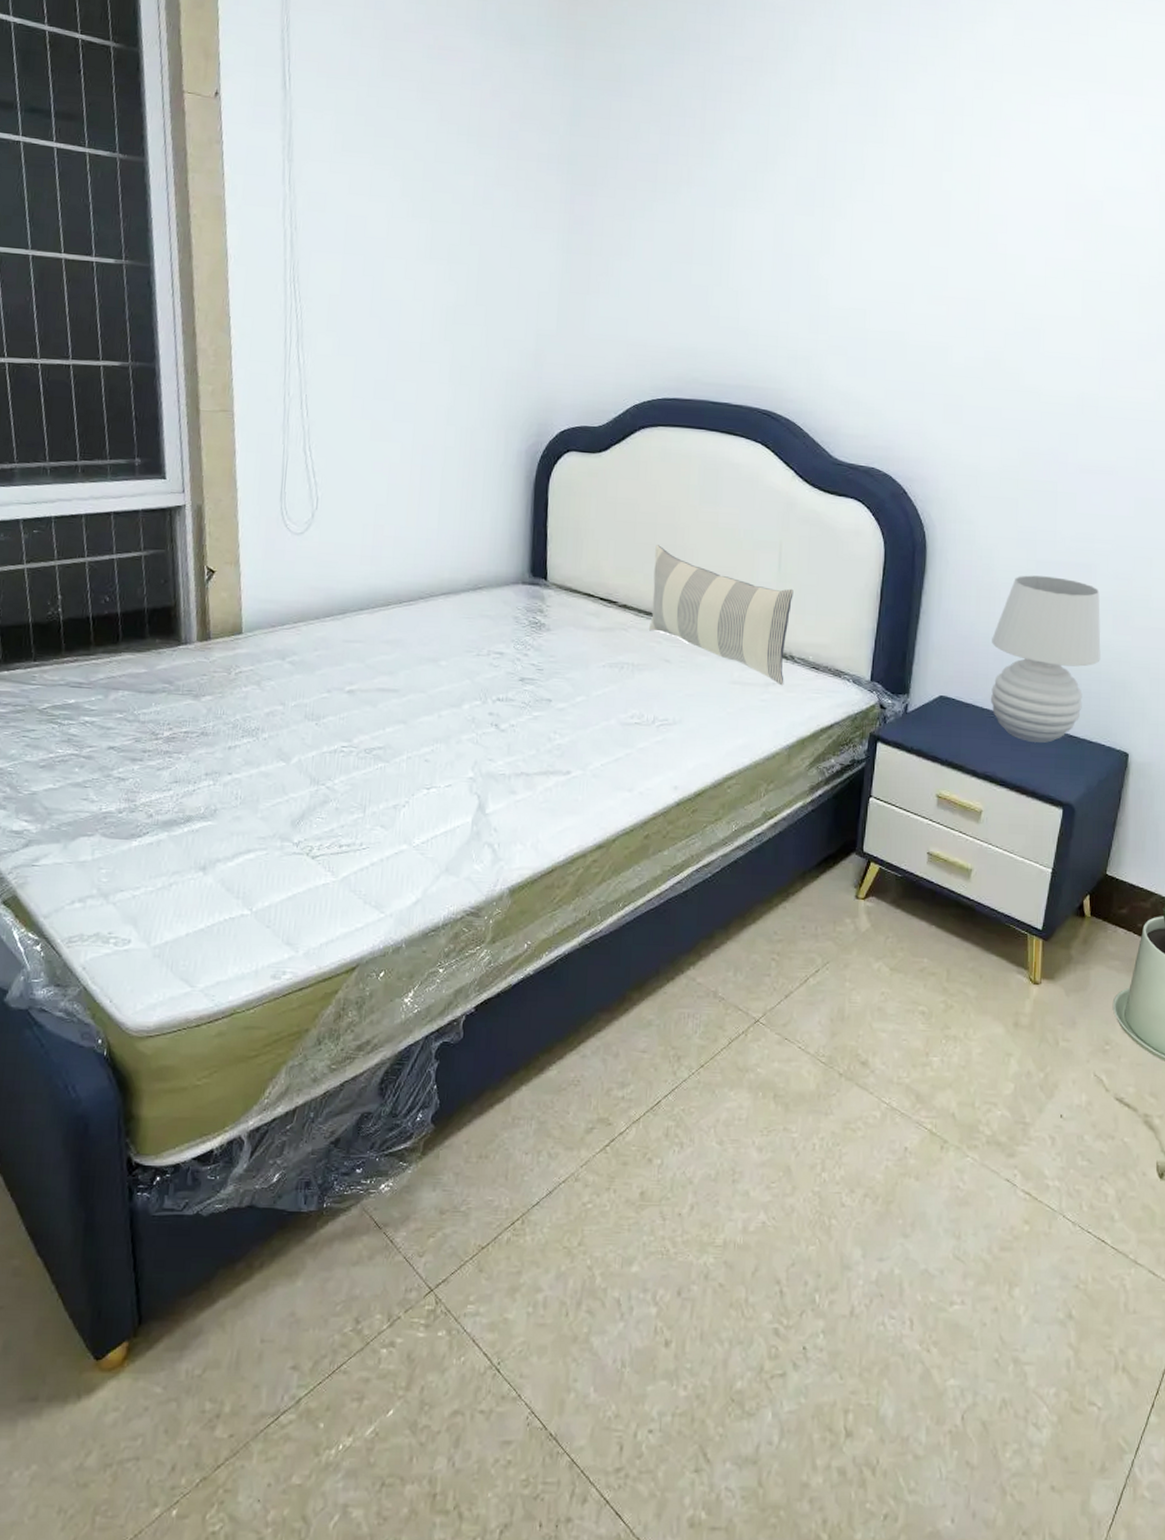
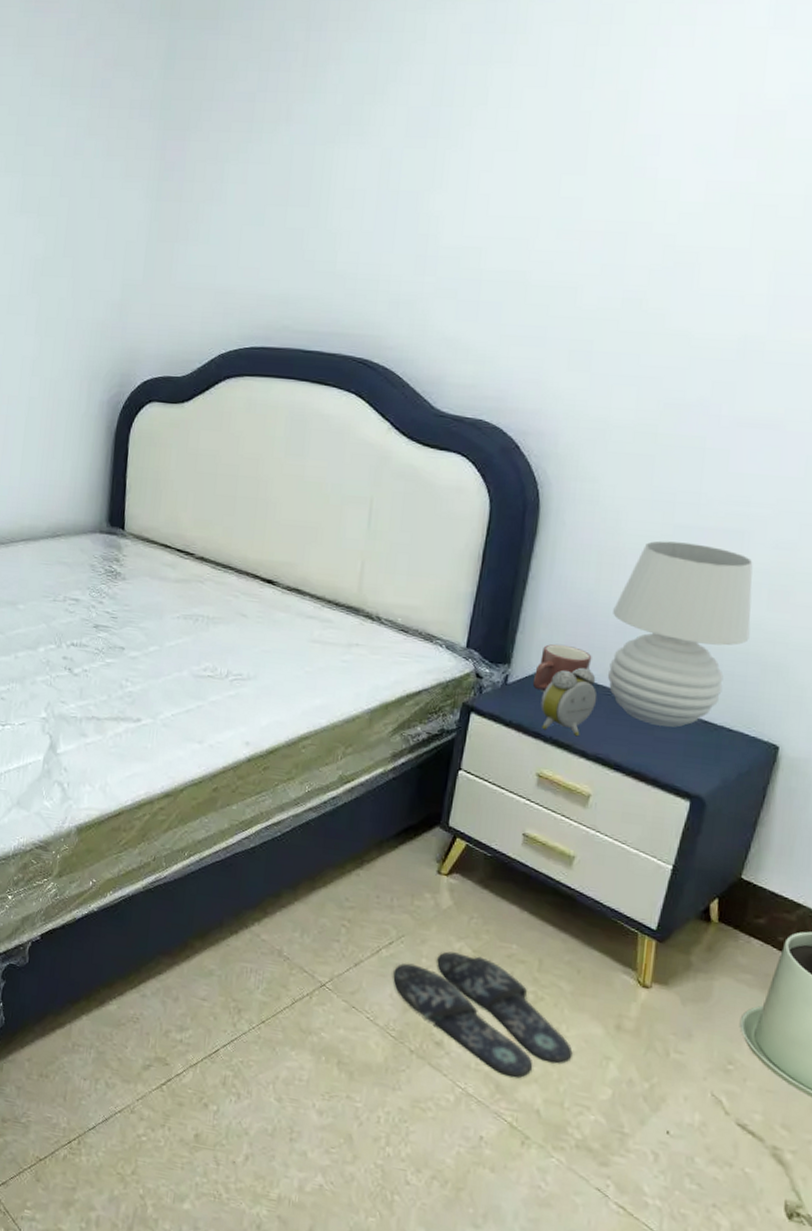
pillow: present [649,545,794,686] -> none [226,497,384,648]
slippers: none [821,972,980,1085] -> present [394,951,573,1077]
mug: none [928,673,977,720] -> present [532,643,592,694]
alarm clock: none [936,693,983,758] -> present [540,667,597,737]

